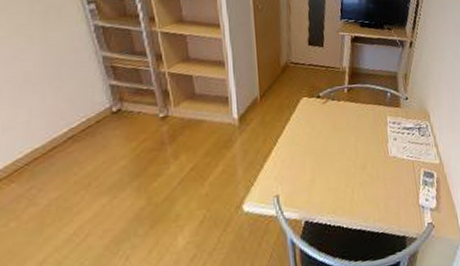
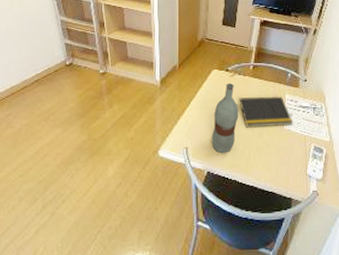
bottle: none [306,110,337,197] -> present [211,82,239,154]
notepad: none [333,119,399,161] -> present [237,96,294,128]

